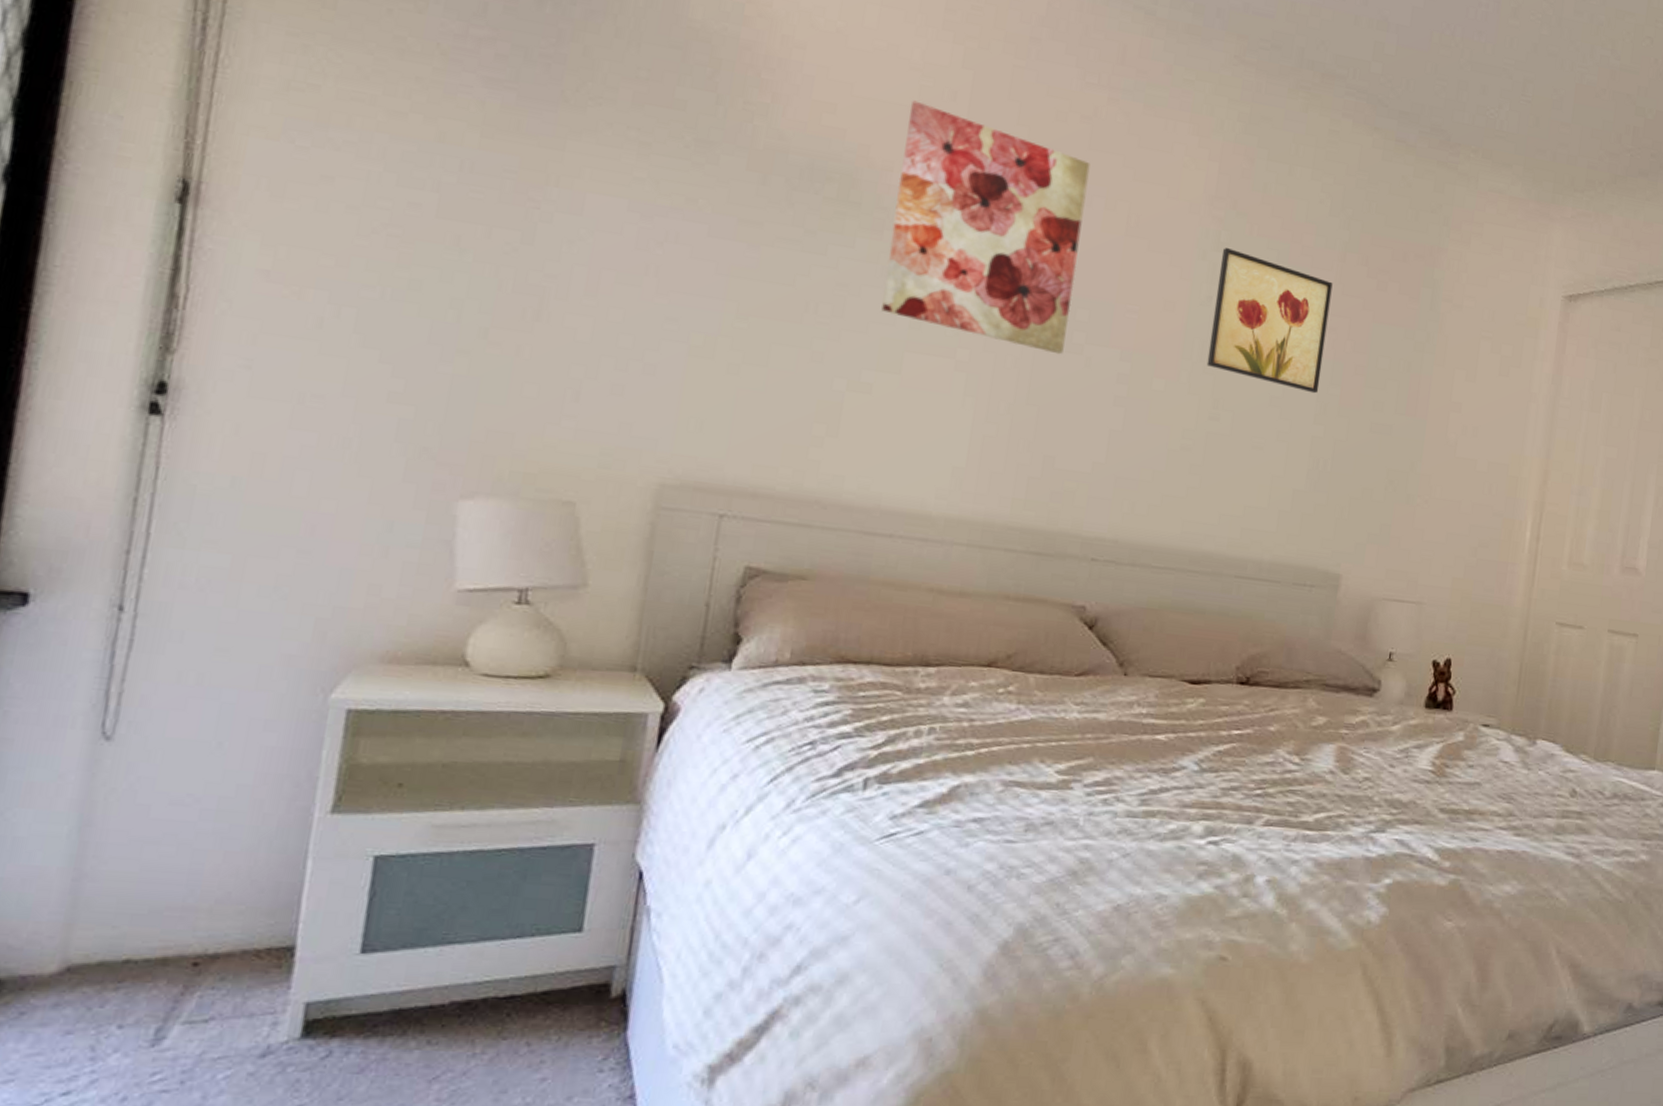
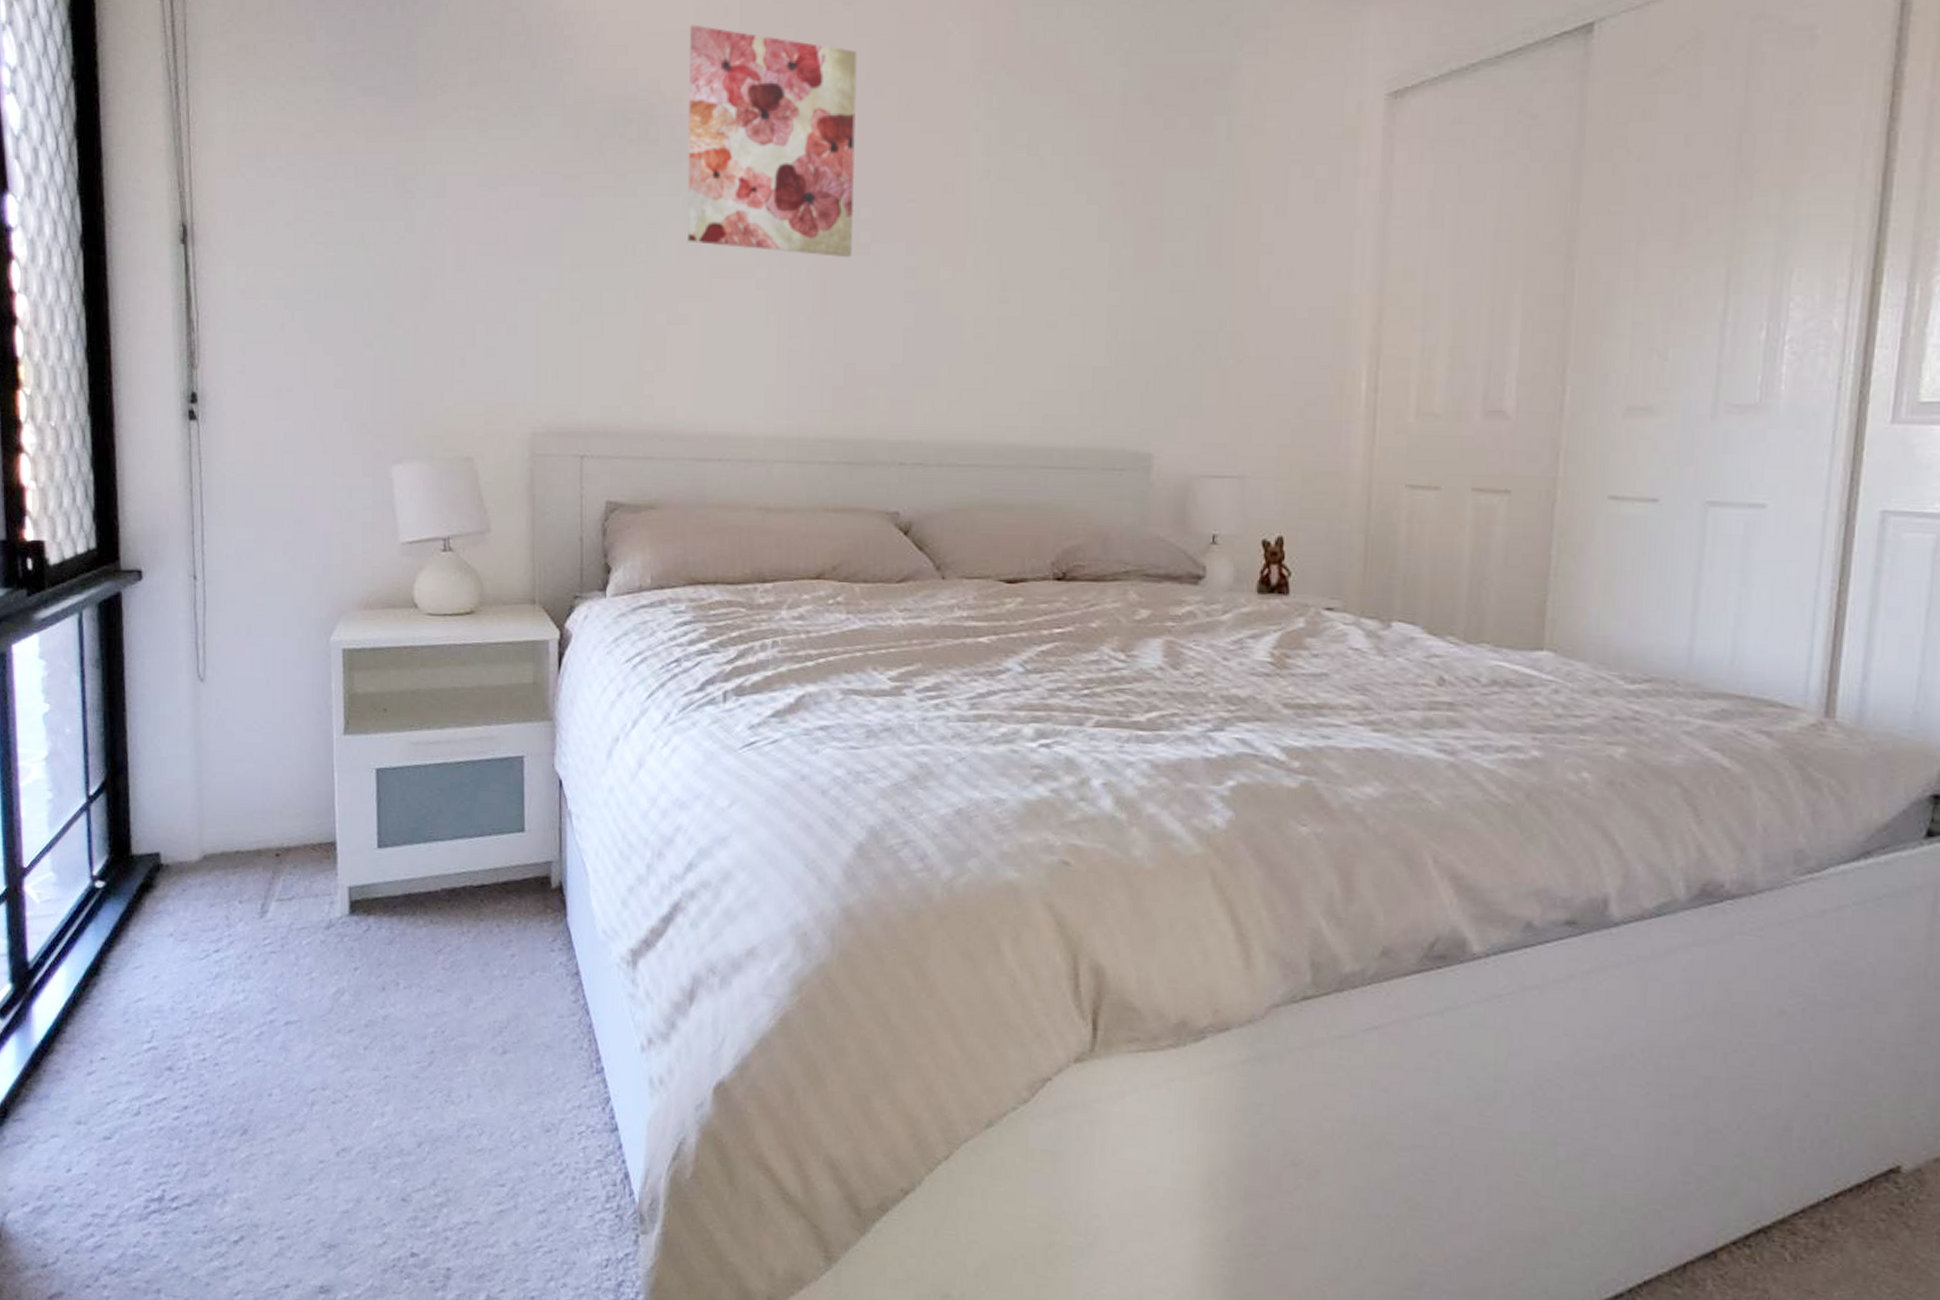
wall art: present [1206,248,1333,394] -> none [991,114,1115,258]

